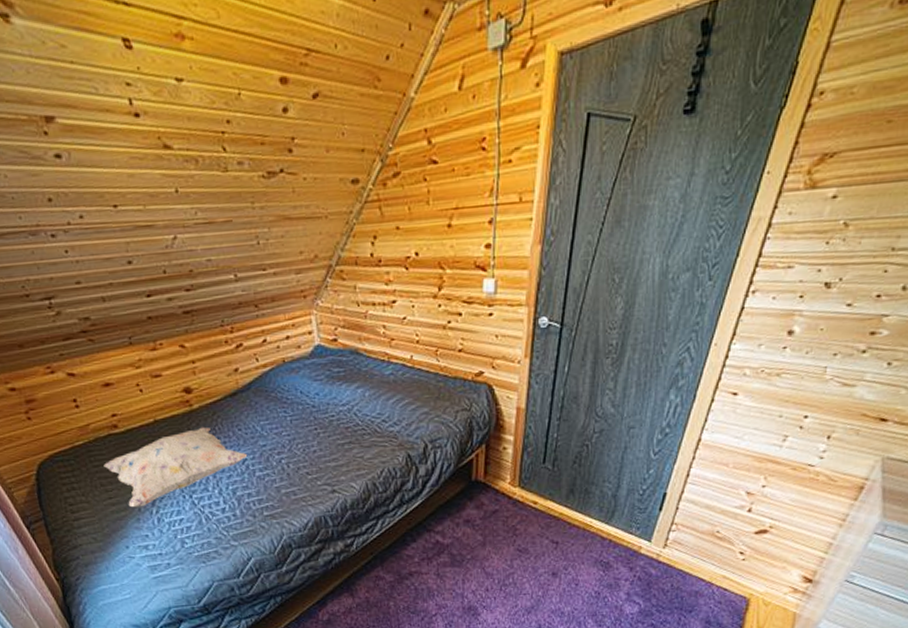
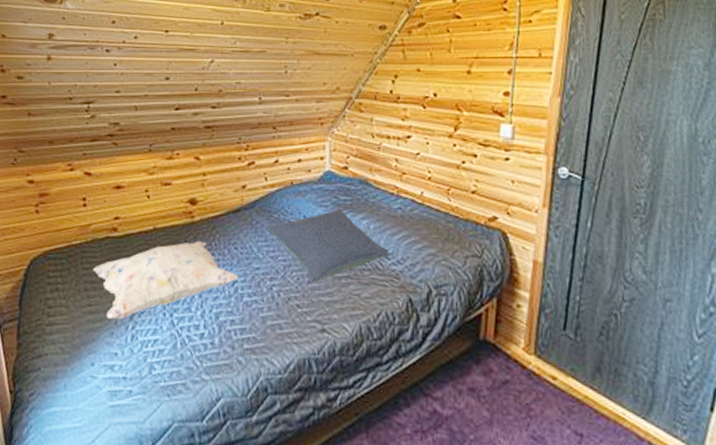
pillow: none [264,380,387,453] -> present [265,208,390,284]

